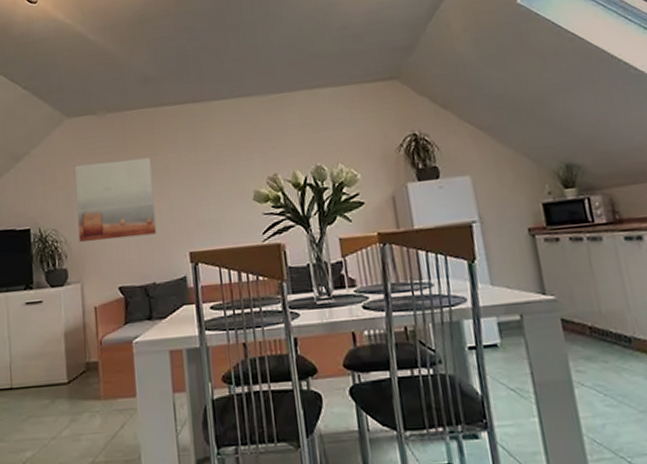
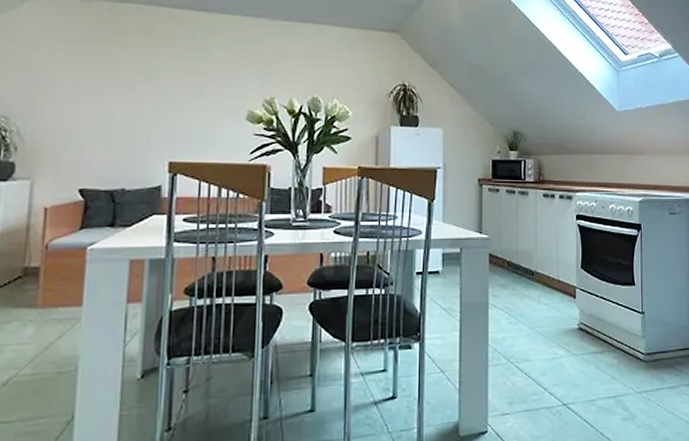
wall art: present [74,157,157,242] -> none [35,49,139,139]

